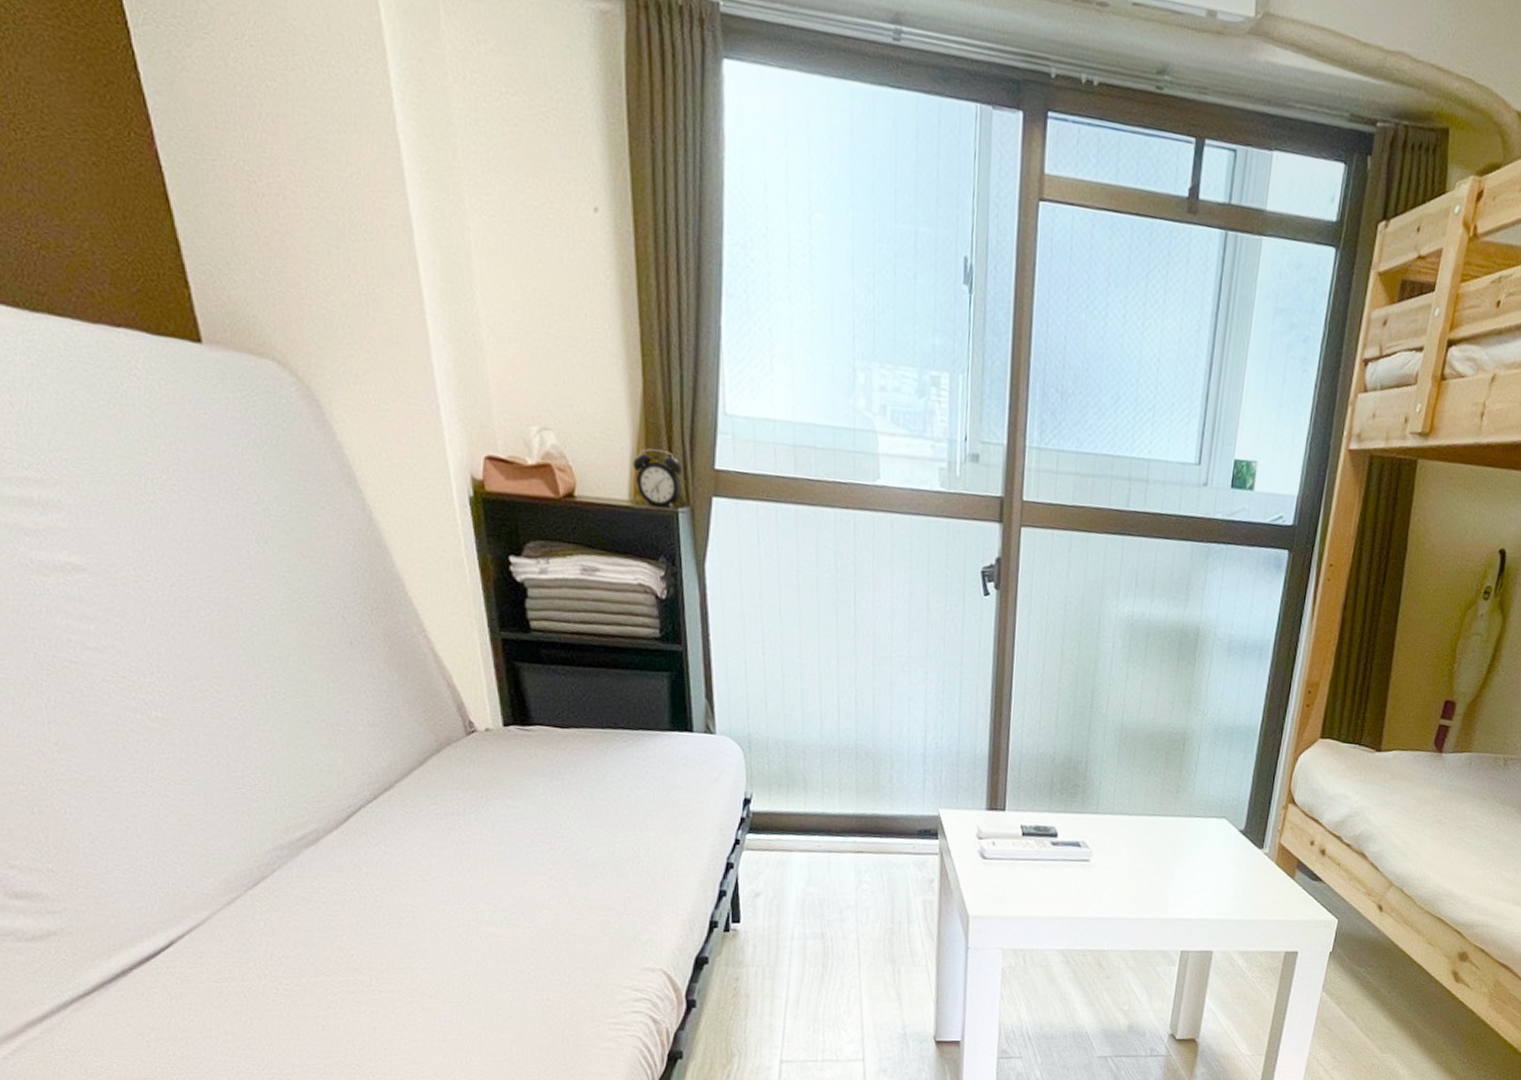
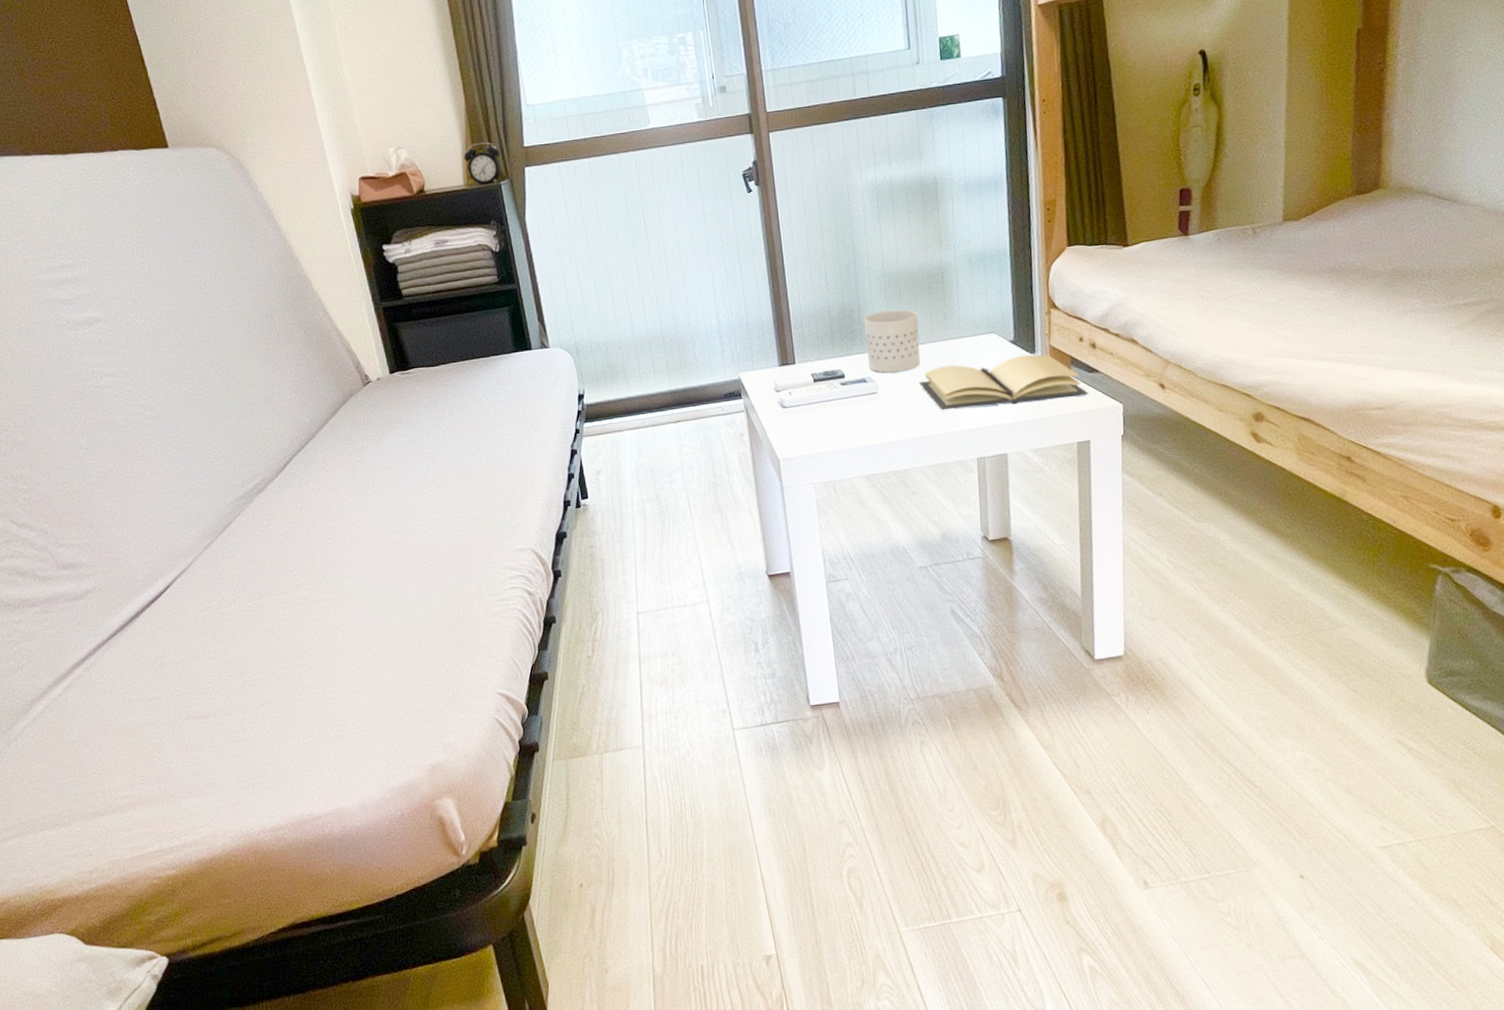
mug: none [1086,769,1149,842] -> present [864,309,920,373]
book: none [1135,844,1307,903] -> present [918,354,1088,410]

